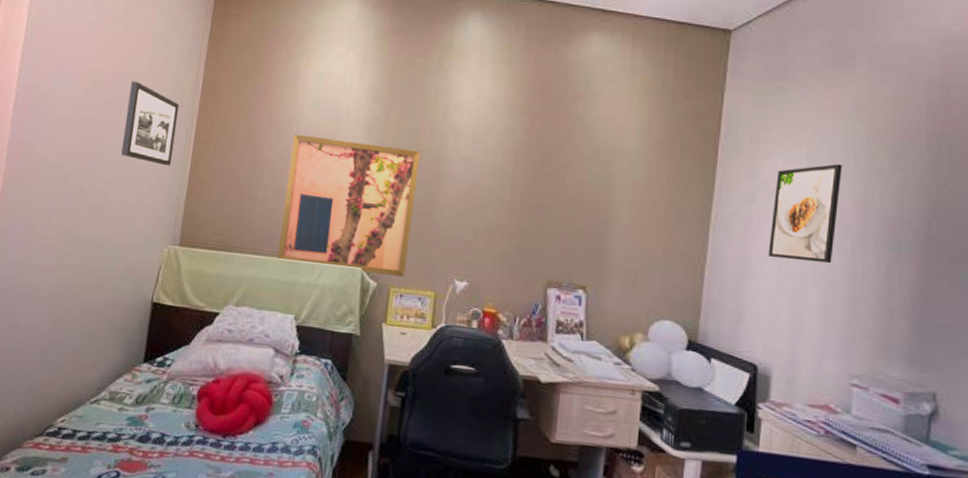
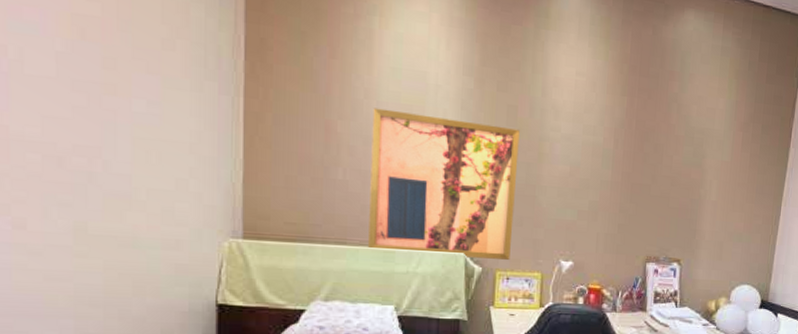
picture frame: present [121,81,180,166] -> none [139,31,216,144]

